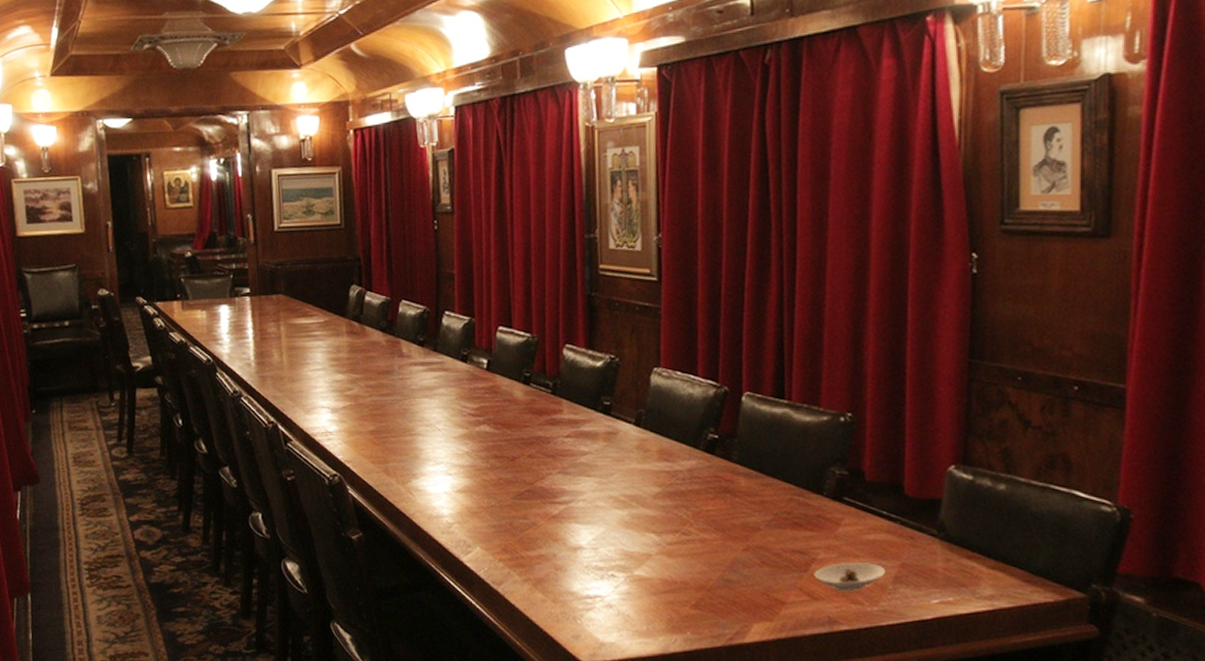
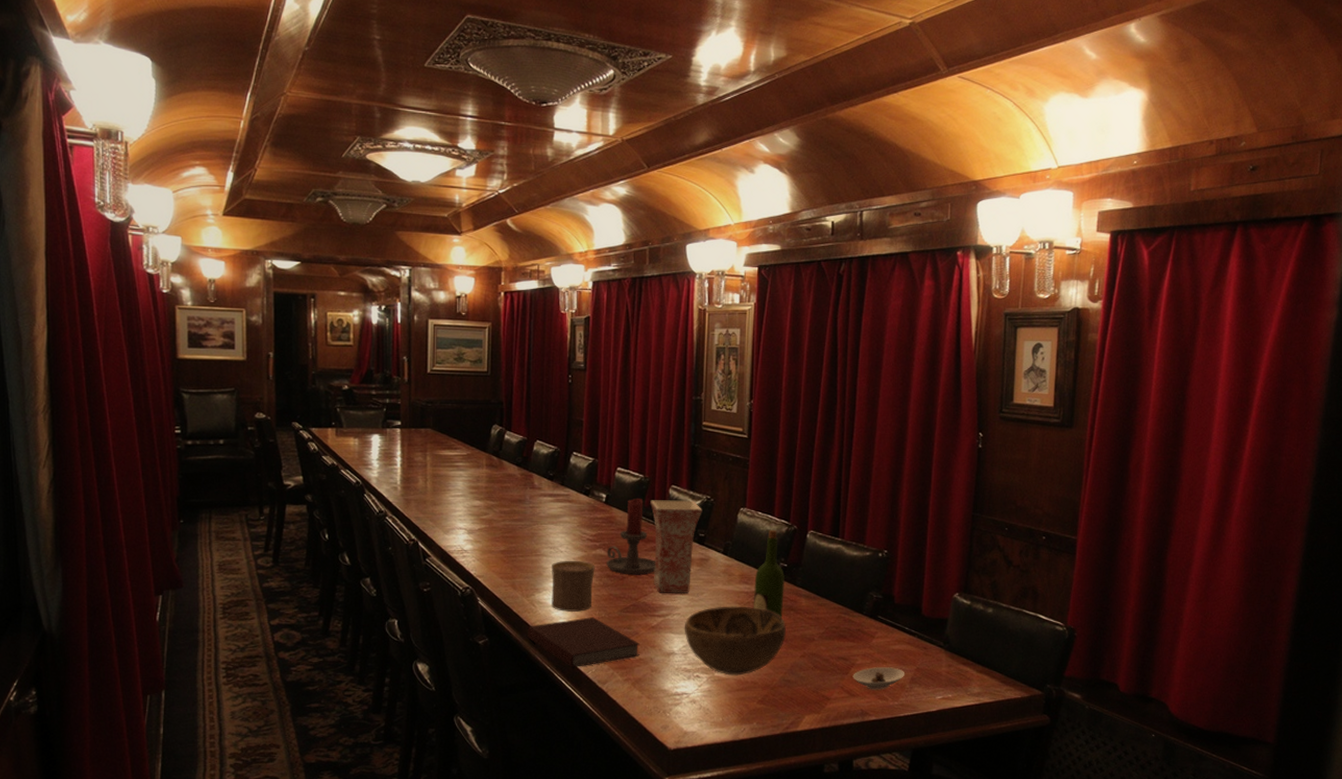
notebook: none [406,506,540,567] -> present [527,617,640,668]
cup: none [429,439,480,500] -> present [551,560,595,612]
candle holder: none [492,361,552,454] -> present [606,498,655,574]
vase: none [541,361,606,475] -> present [650,500,702,593]
decorative bowl: none [592,489,722,574] -> present [684,606,786,676]
wine bottle: none [677,392,717,502] -> present [754,529,785,617]

